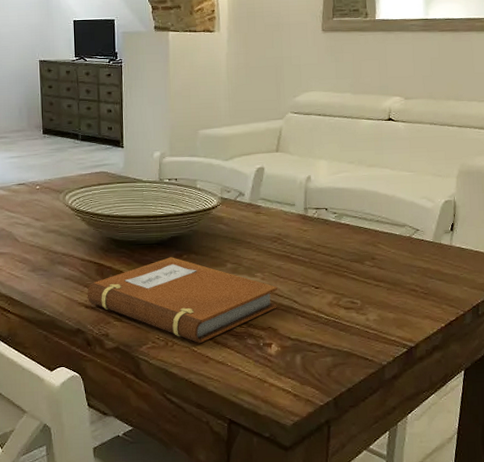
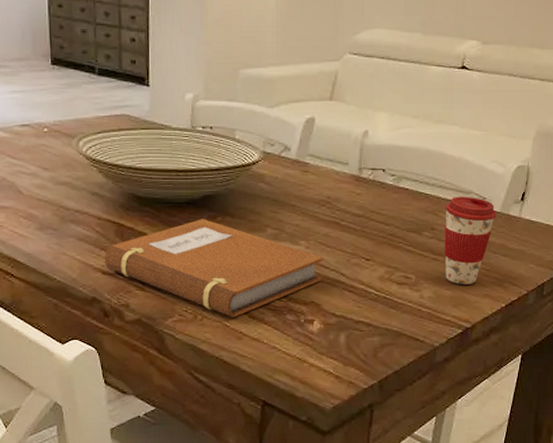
coffee cup: none [383,228,430,307] -> present [444,196,497,284]

